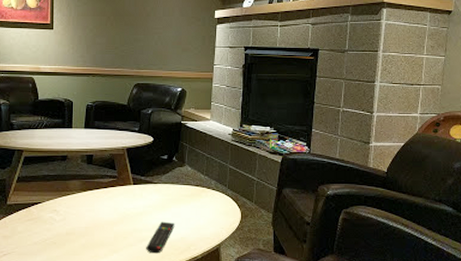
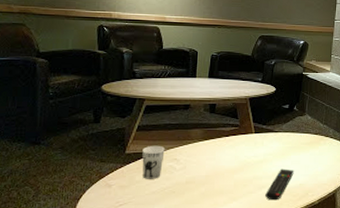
cup: none [23,196,45,230] -> present [142,145,165,179]

